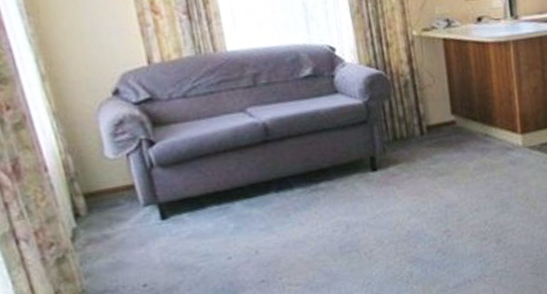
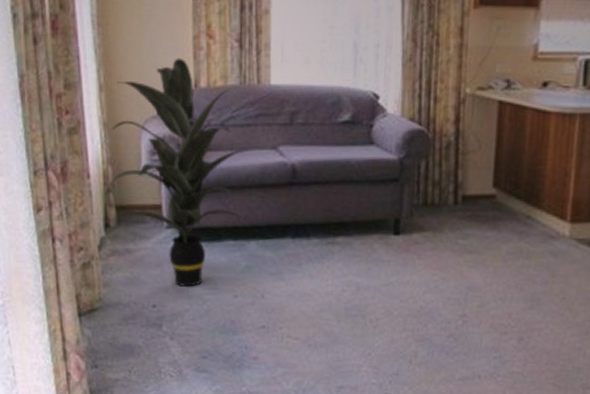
indoor plant: none [60,36,225,261] -> present [108,57,248,287]

